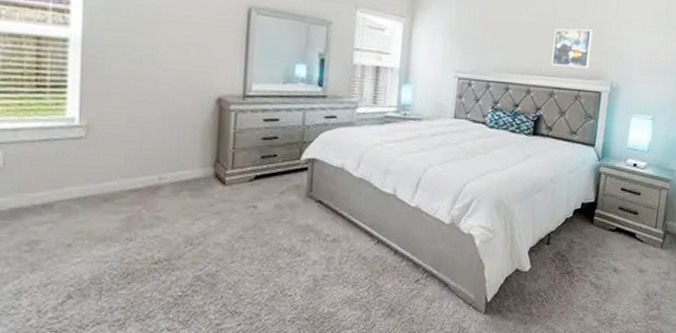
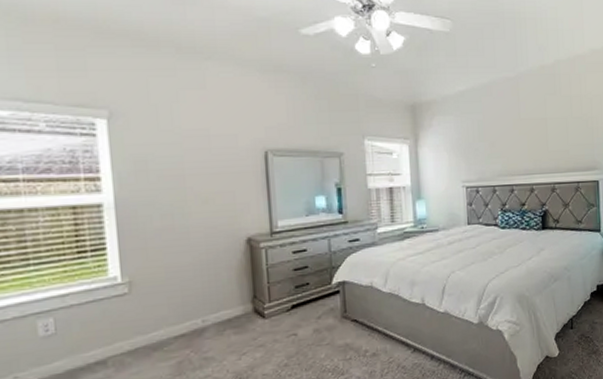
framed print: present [551,28,593,69] -> none [548,125,584,163]

